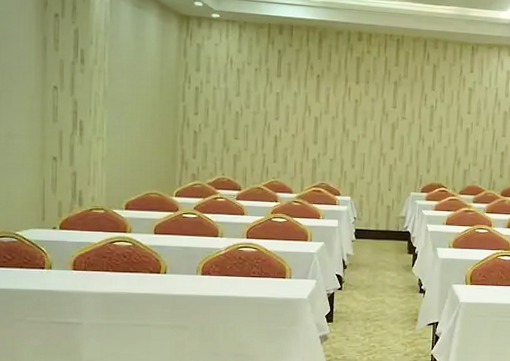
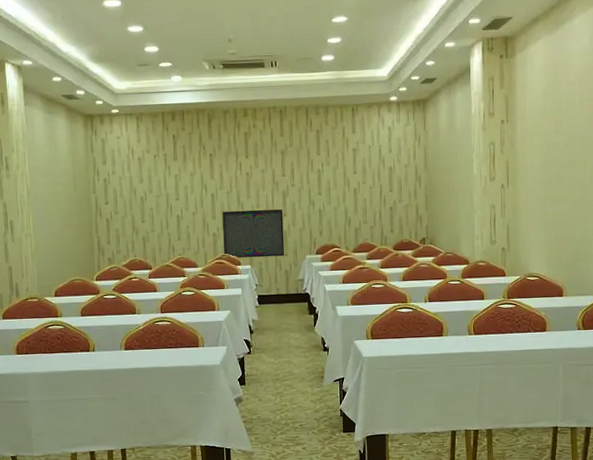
television: none [322,137,390,191] -> present [222,209,285,259]

